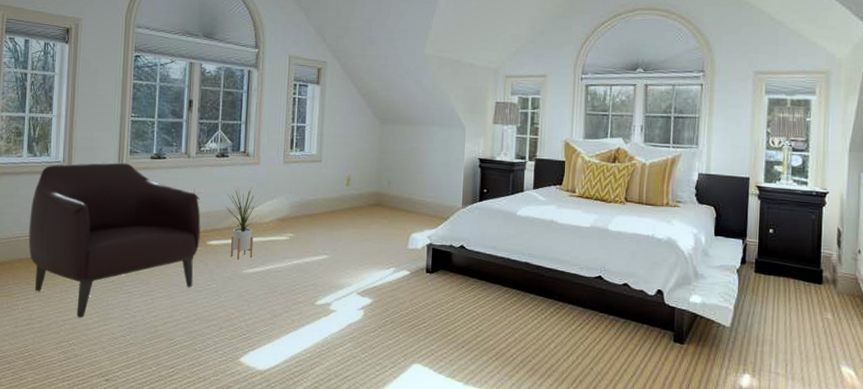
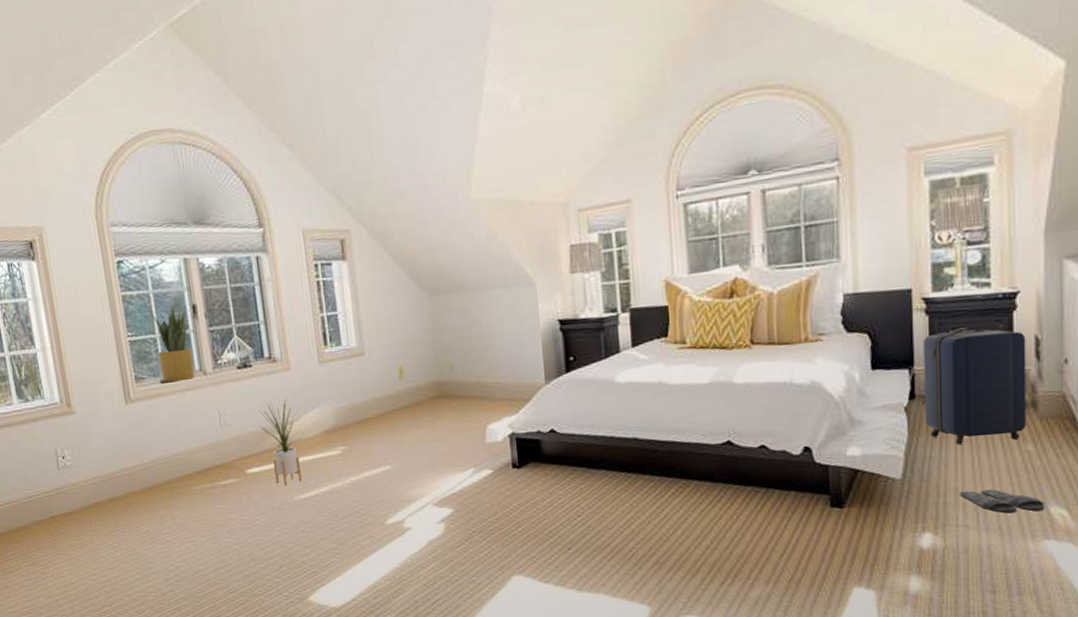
armchair: present [28,162,201,318] -> none [35,393,239,578]
planter: none [152,98,185,160] -> present [149,306,195,383]
suitcase: none [751,211,831,308] -> present [923,324,1027,446]
slippers: none [774,344,838,369] -> present [959,489,1045,513]

